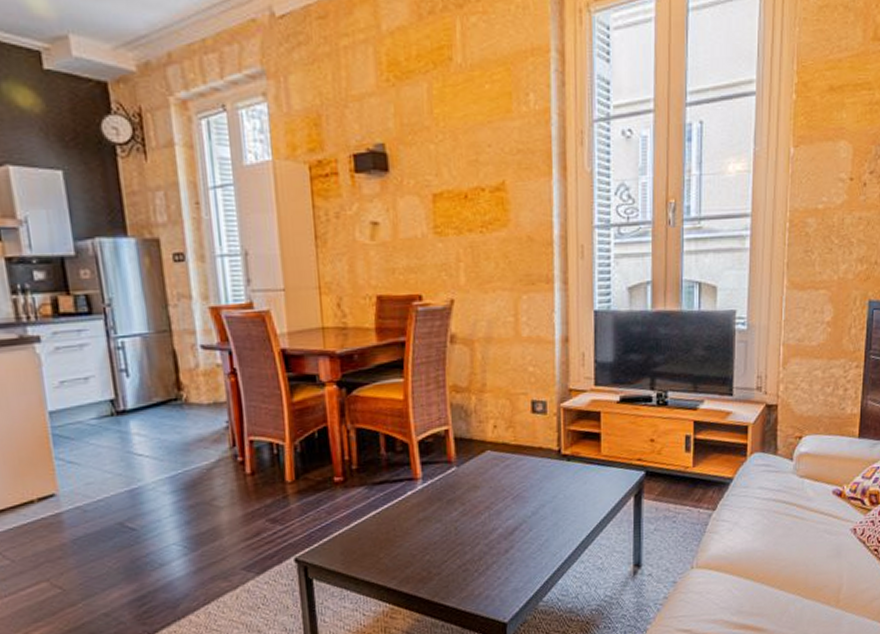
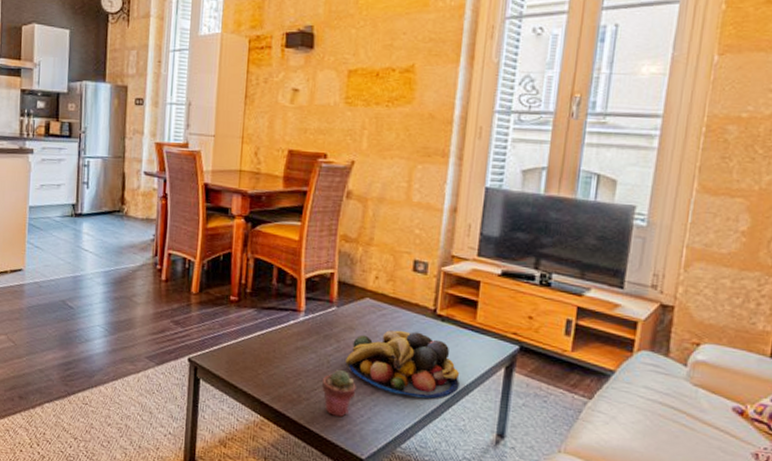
potted succulent: none [452,533,489,585] -> present [322,369,356,417]
fruit bowl: none [474,477,592,548] -> present [345,330,460,400]

